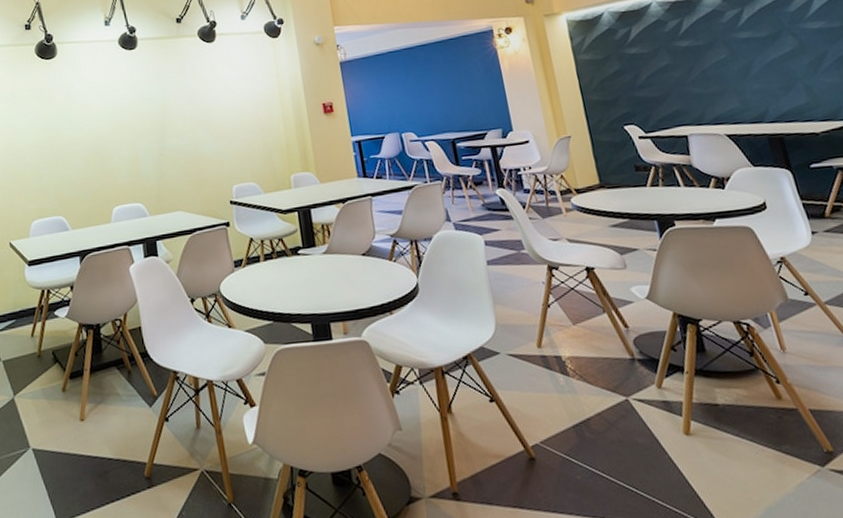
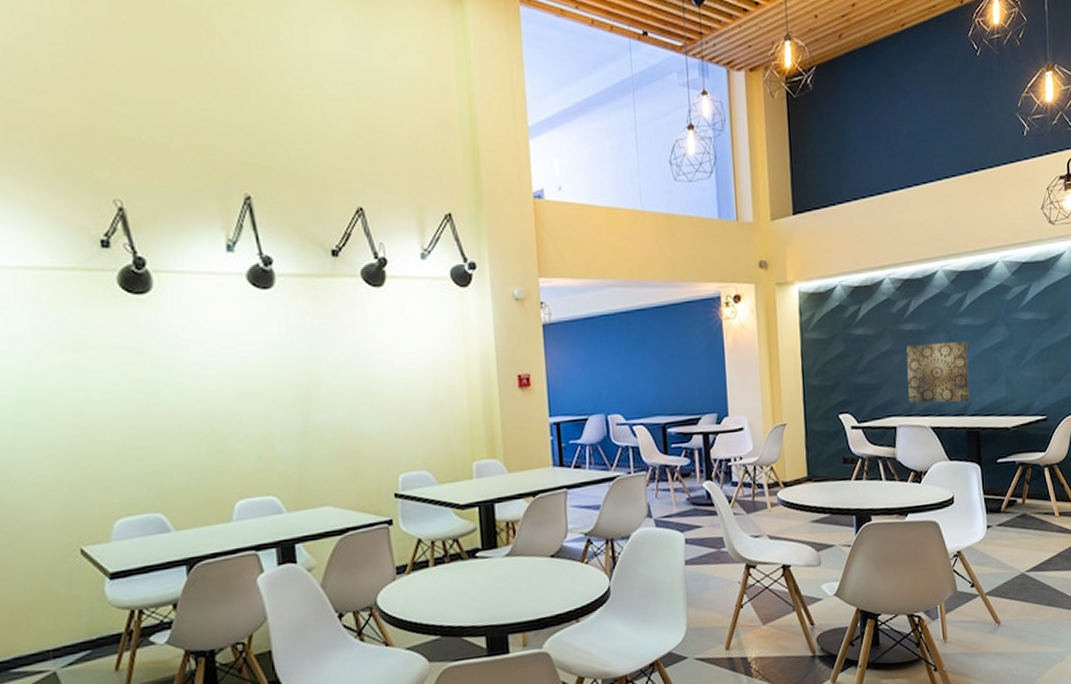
wall art: none [685,53,765,113] -> present [906,342,969,403]

